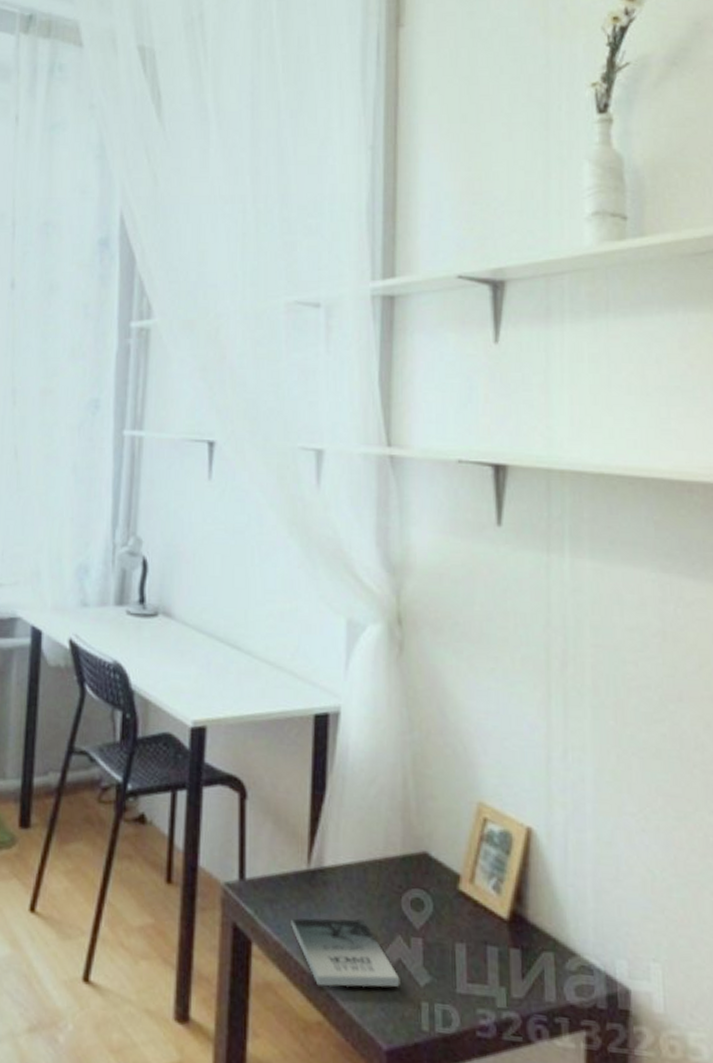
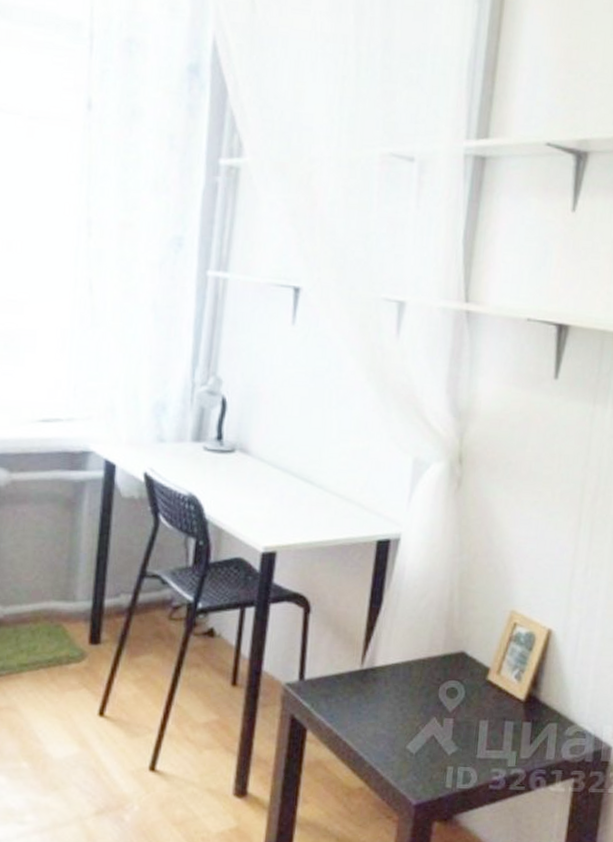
book: present [291,918,400,987] -> none [342,707,432,760]

